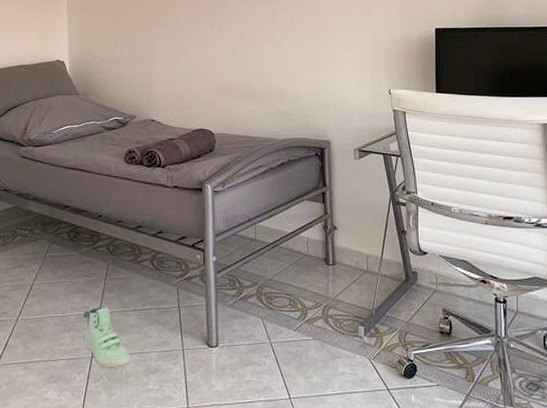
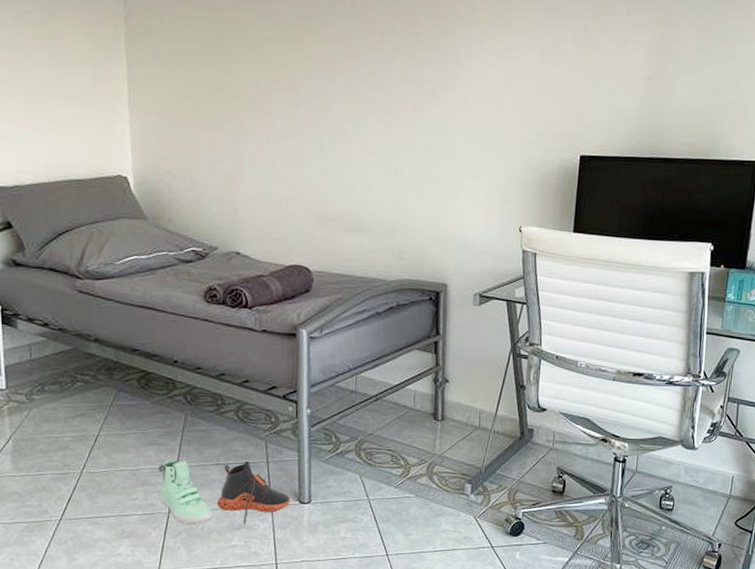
athletic shoe: none [135,306,200,369] -> present [217,460,291,525]

